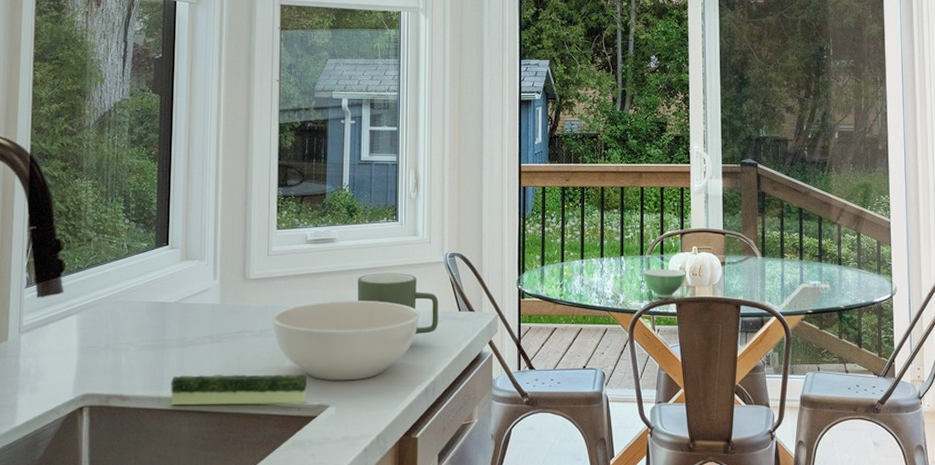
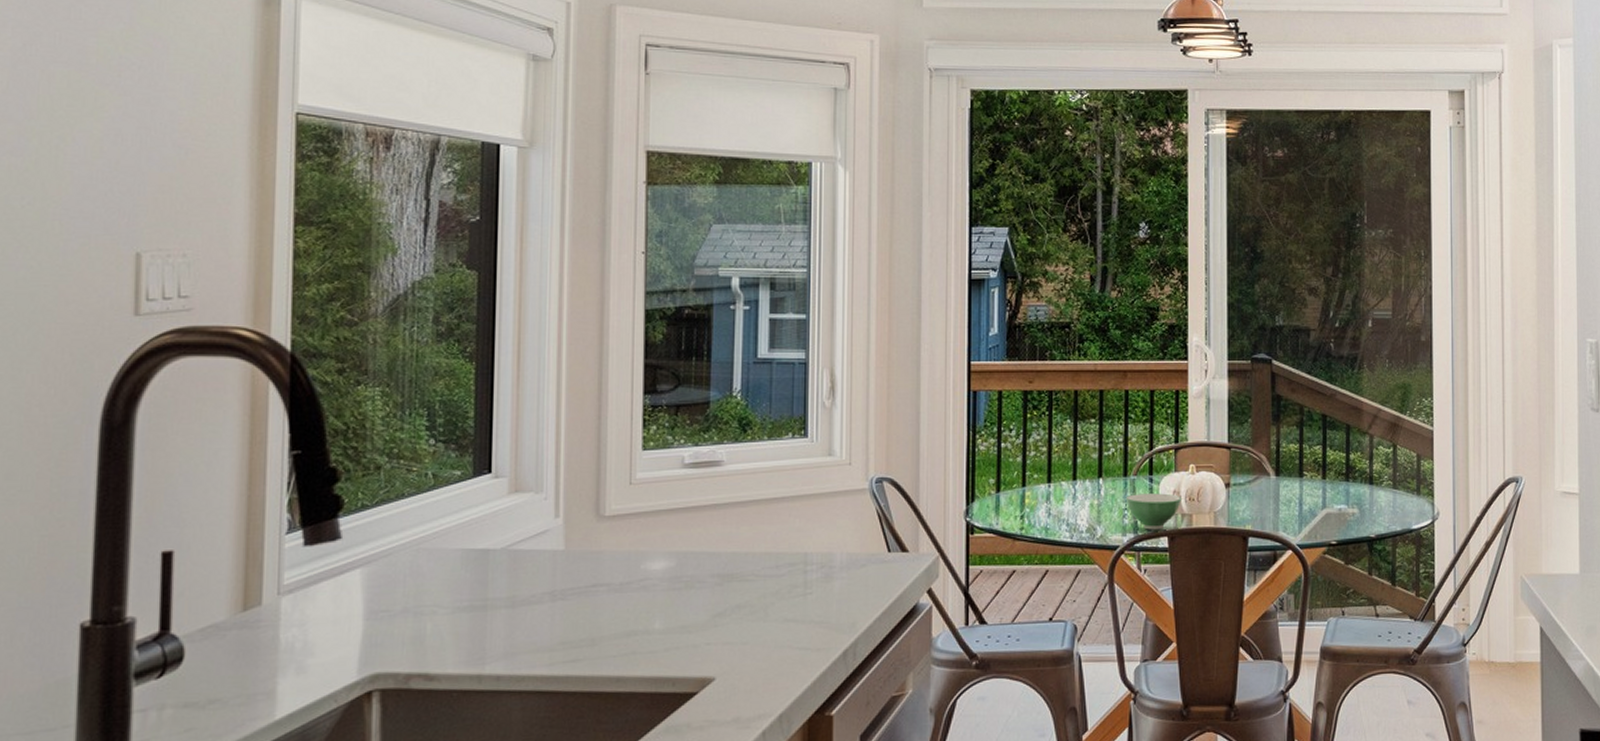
sponge: present [171,374,307,405] -> none [496,639,684,684]
bowl: present [272,300,420,381] -> none [636,541,836,646]
mug: present [357,273,439,334] -> none [752,504,862,583]

